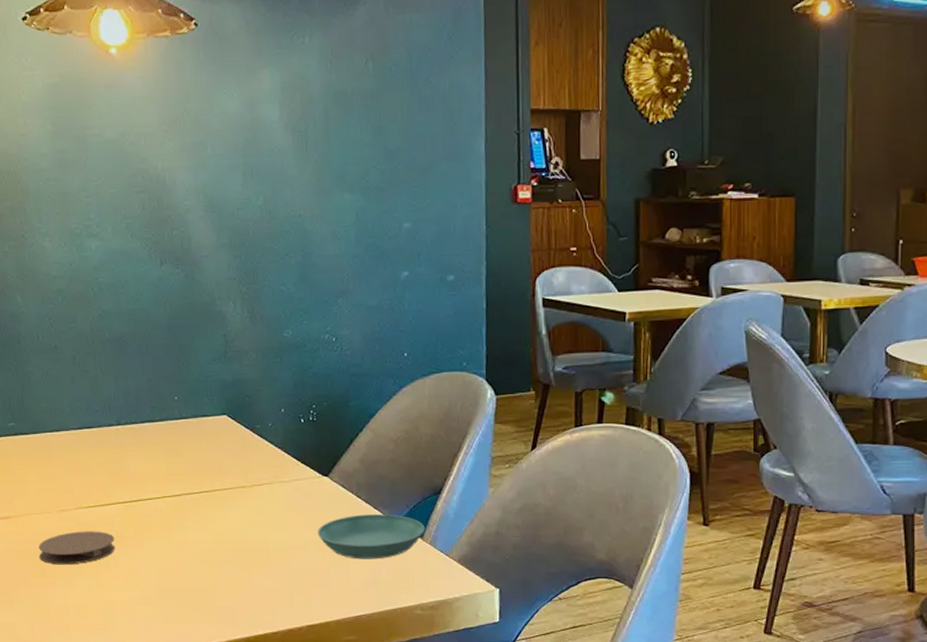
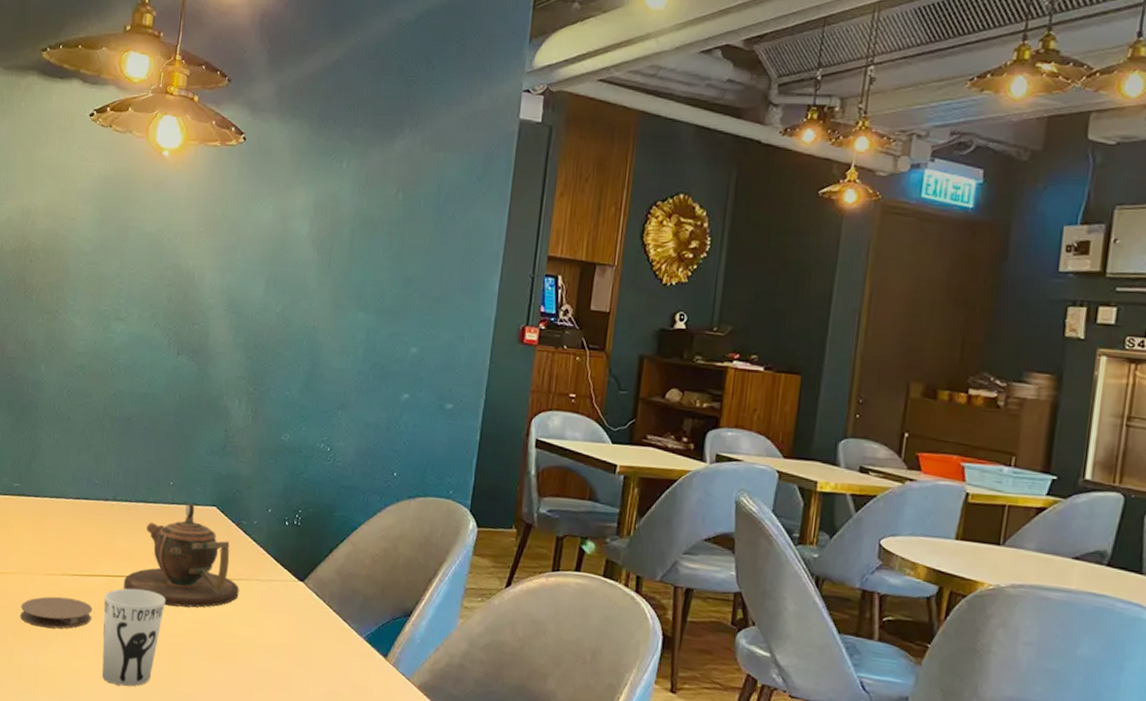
cup: none [125,511,190,609] -> present [102,588,166,687]
teapot: none [143,415,264,521] -> present [124,503,239,608]
saucer: present [317,514,425,559] -> none [284,624,391,672]

